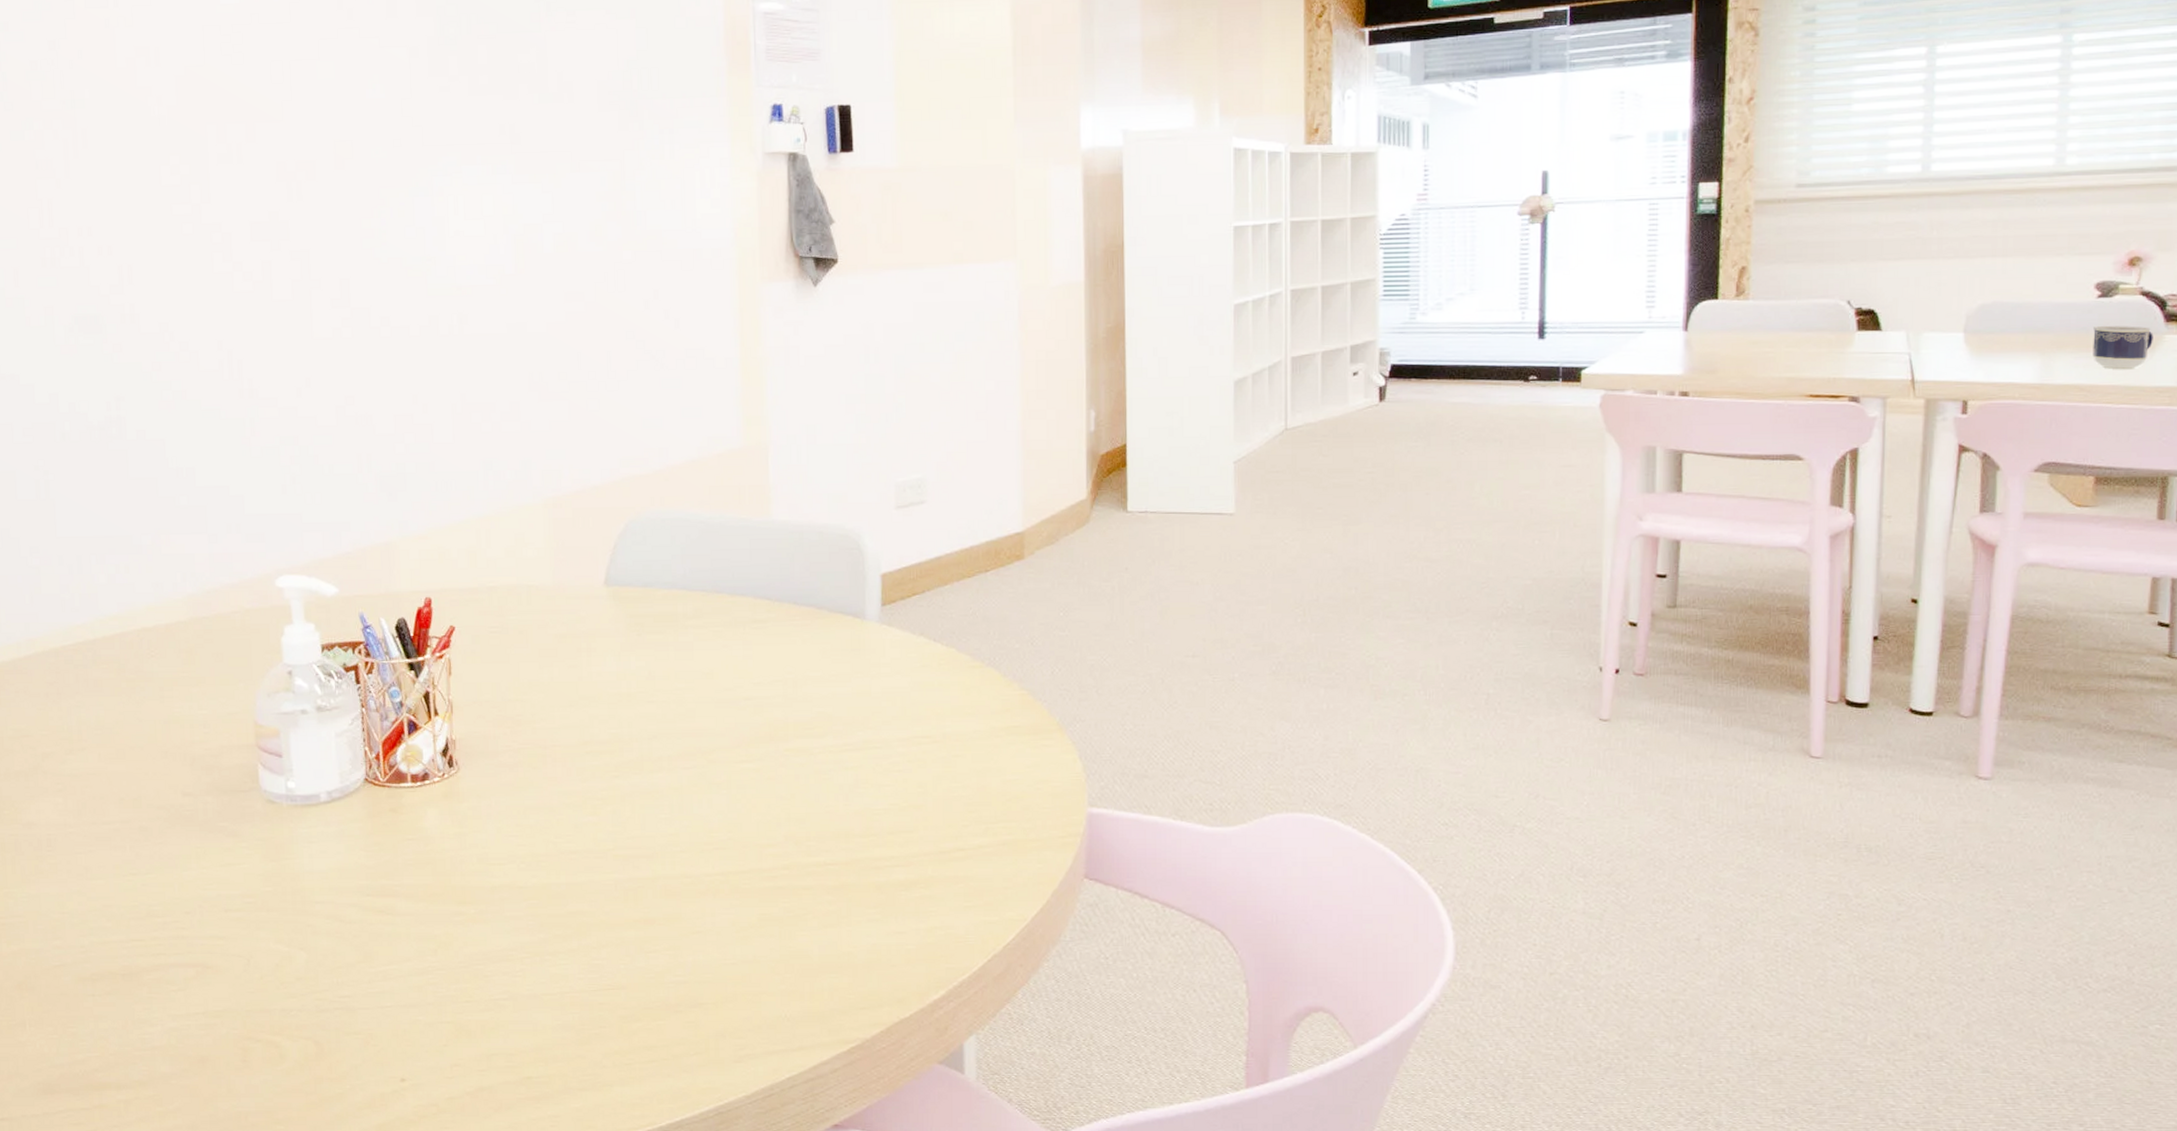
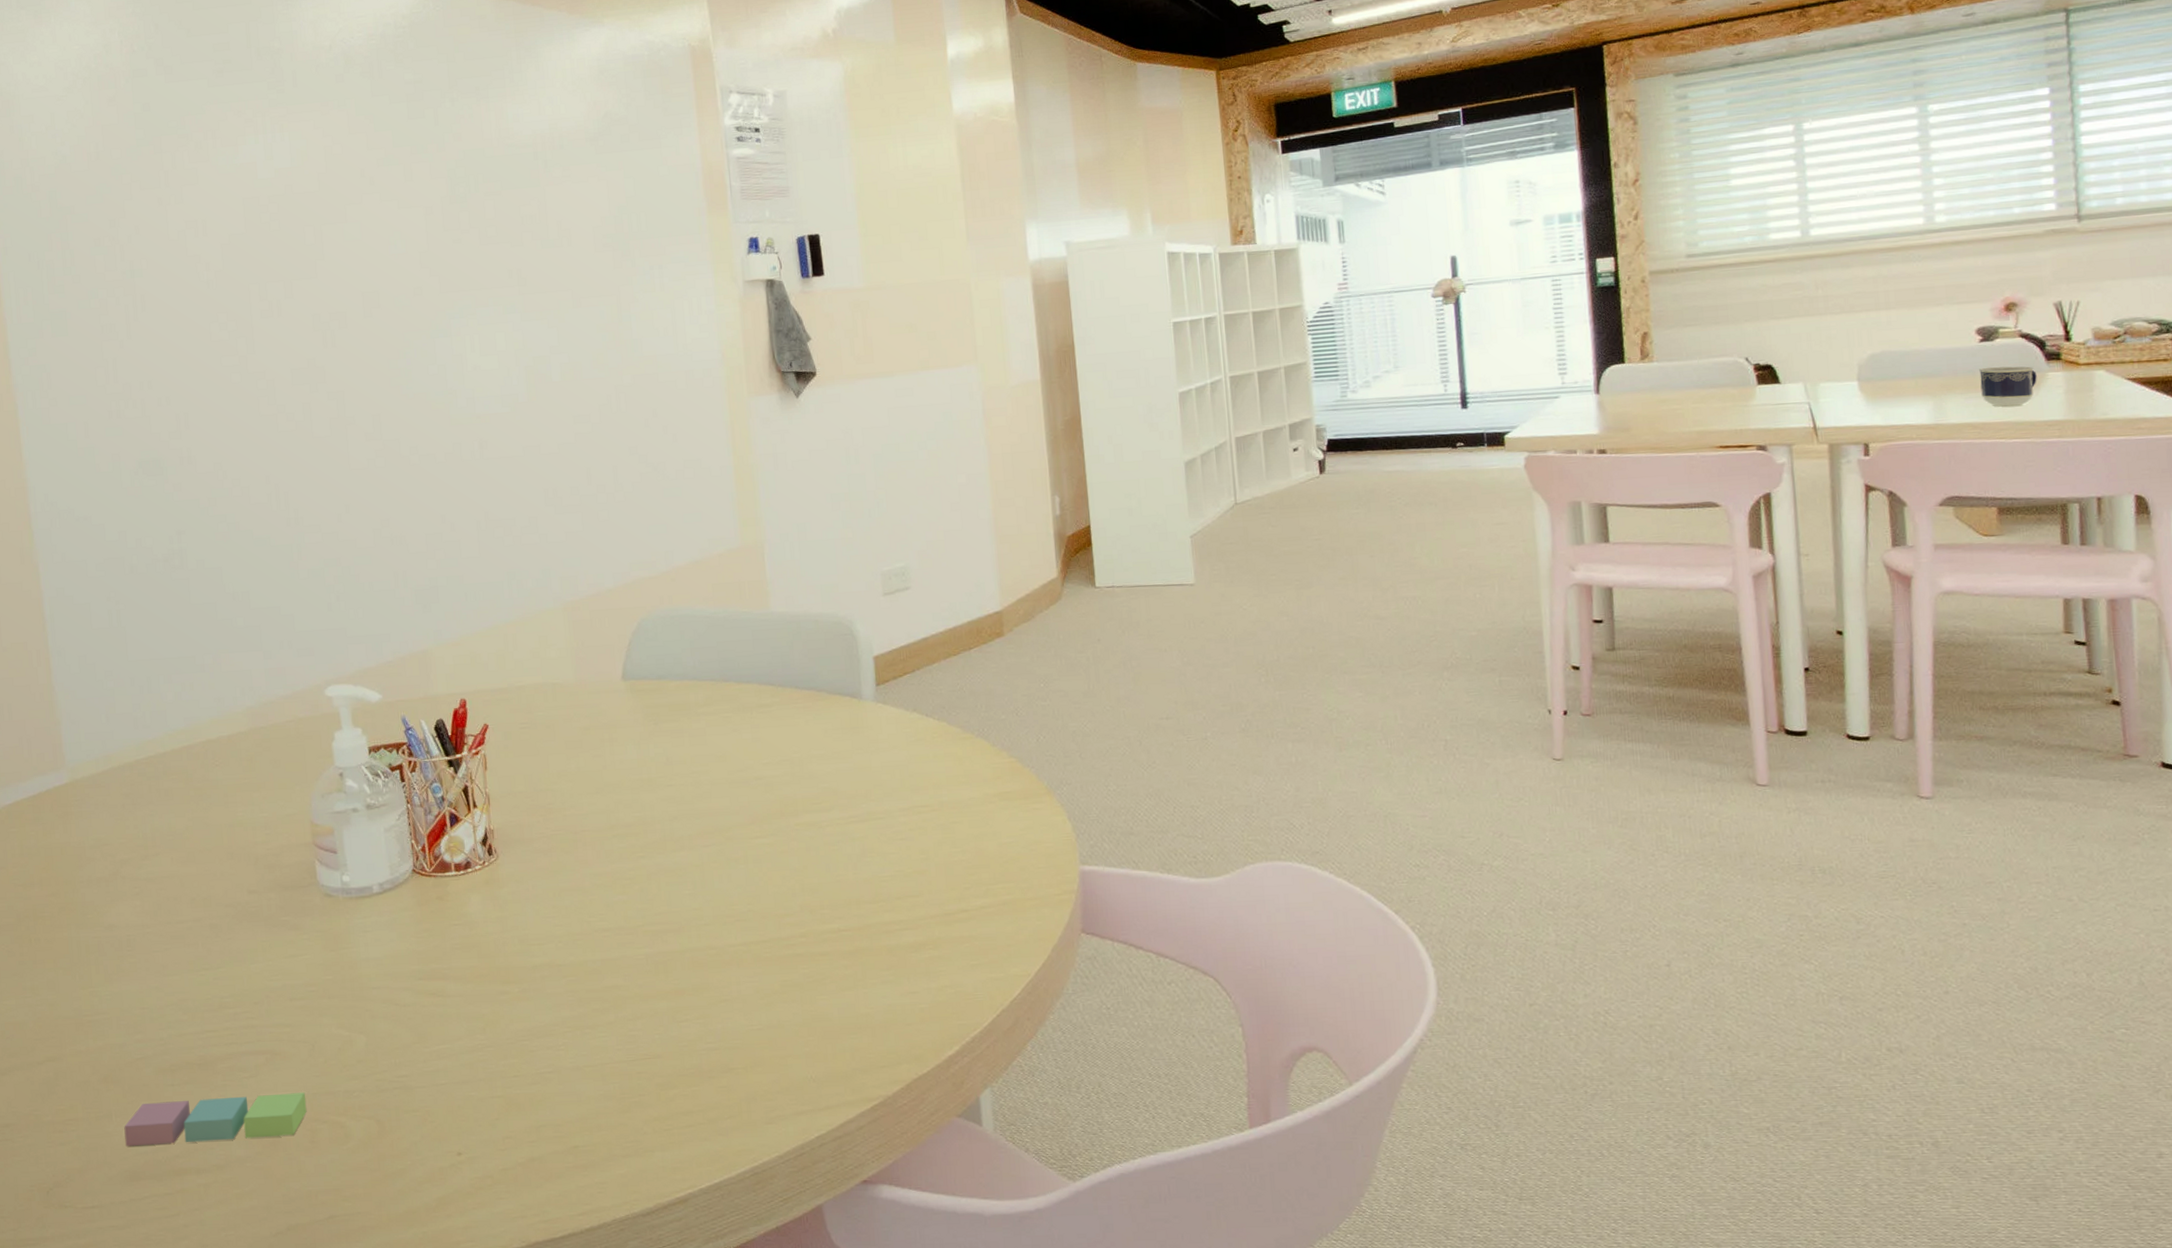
sticky notes: none [38,1009,240,1058] -> present [124,1092,307,1147]

